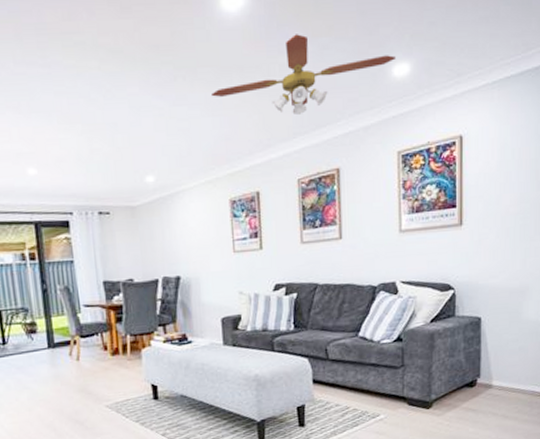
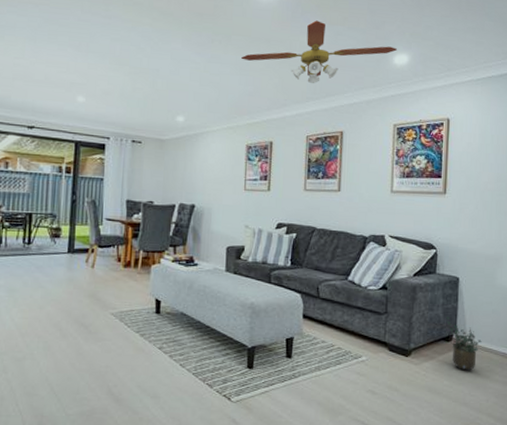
potted plant: none [469,361,508,415] -> present [446,317,482,371]

